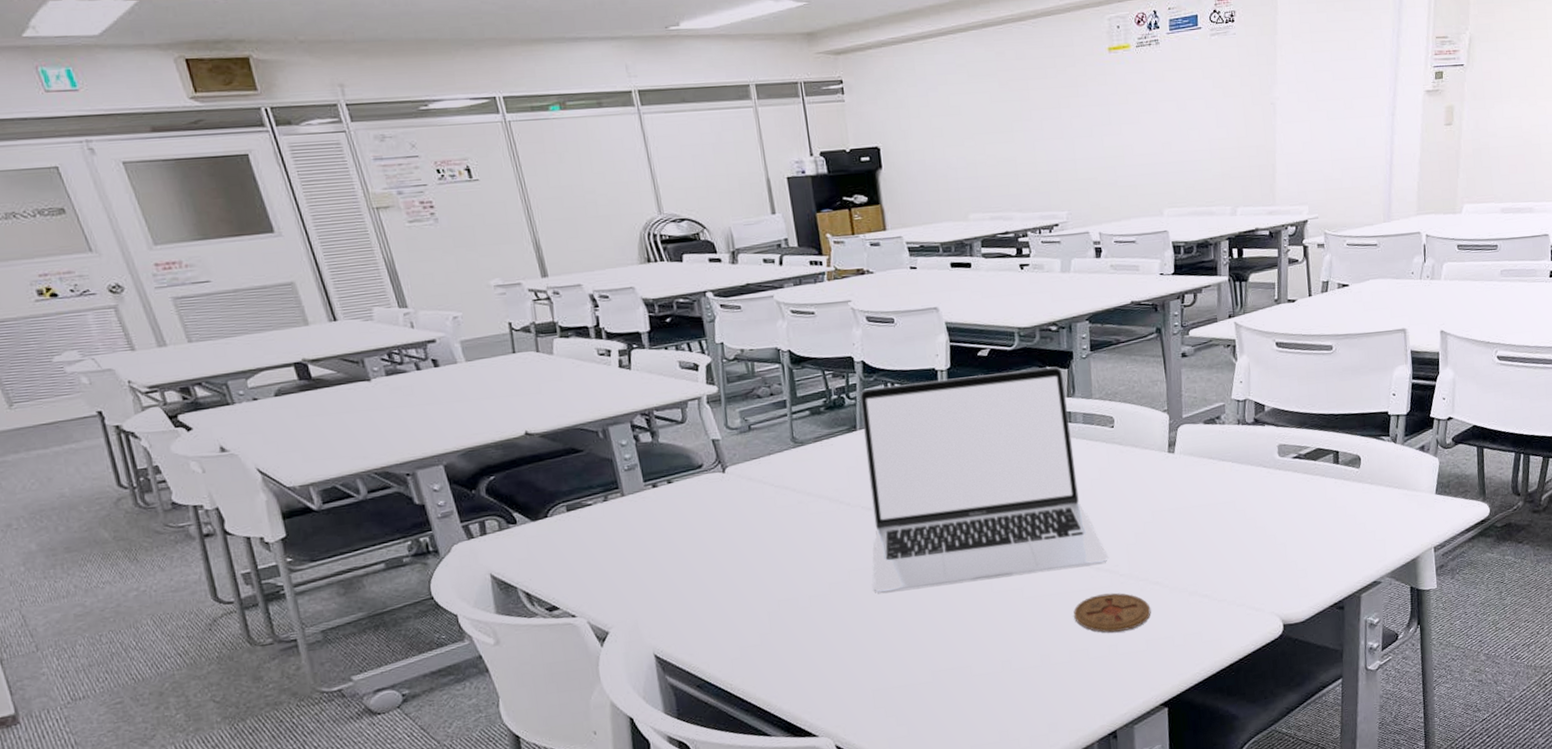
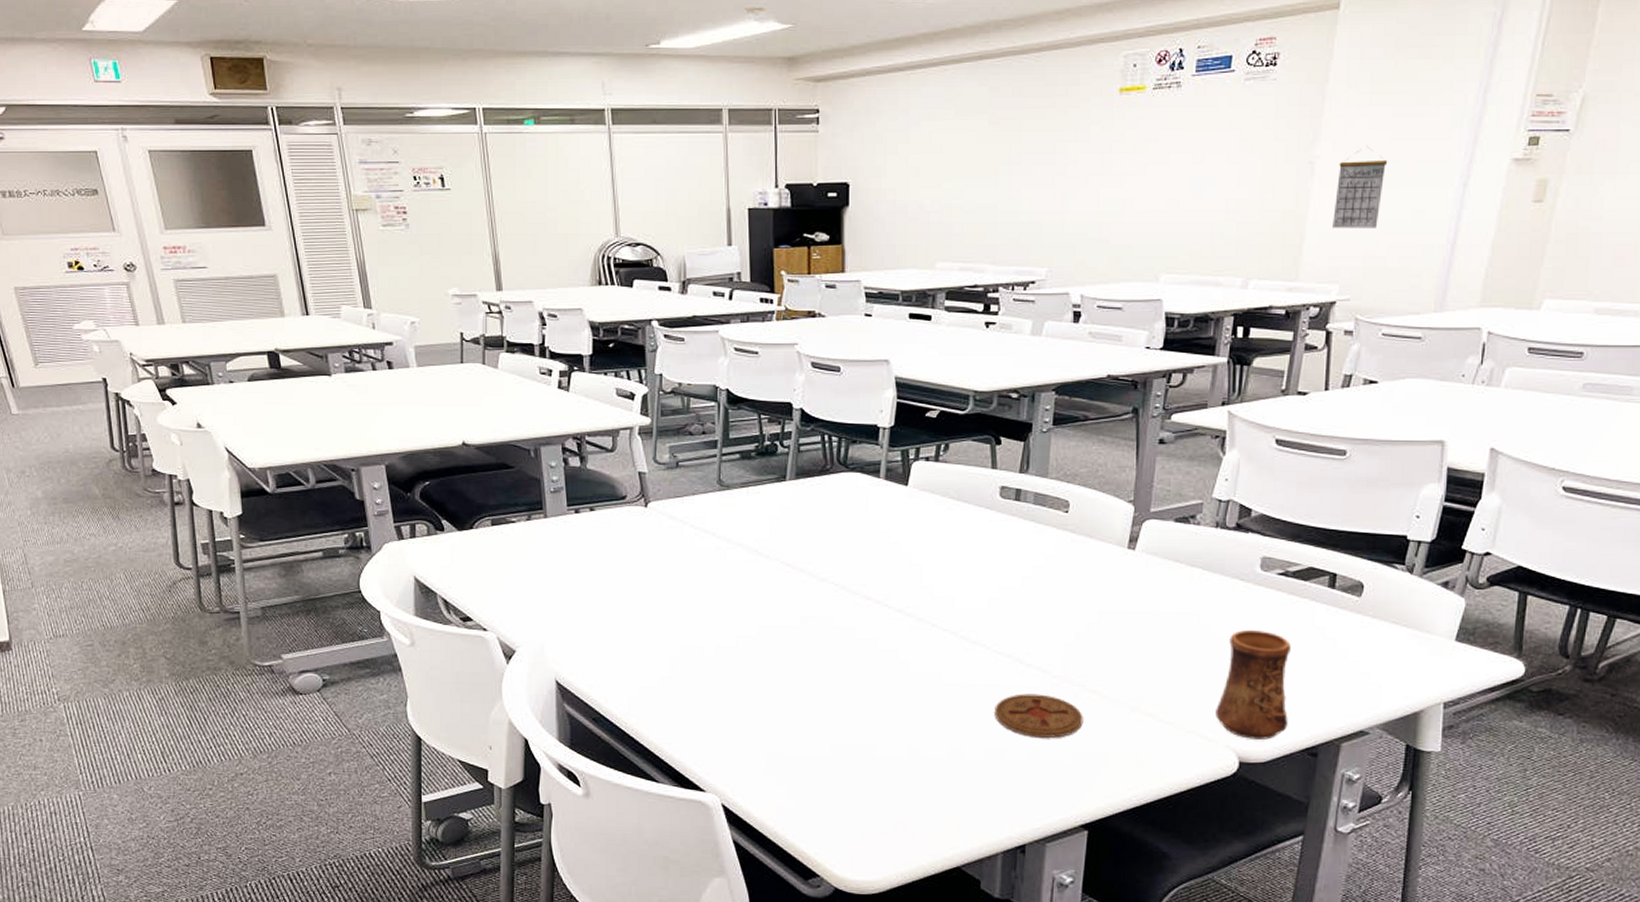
laptop: present [860,366,1108,593] -> none [781,437,1042,660]
cup: none [1258,508,1318,603] -> present [1215,629,1291,740]
calendar: none [1295,86,1332,158] -> present [1332,145,1388,228]

